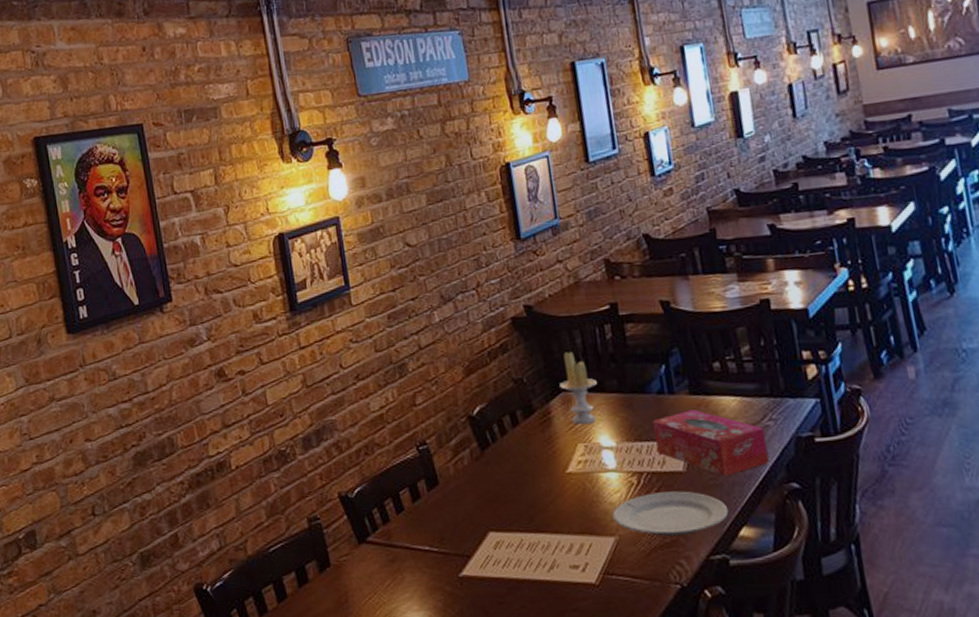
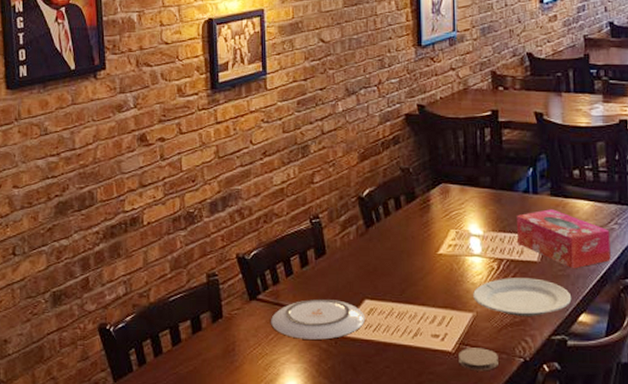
plate: none [385,535,493,583] -> present [271,299,366,340]
candle: present [559,351,597,425] -> none [441,149,473,214]
coaster: none [604,576,652,604] -> present [459,348,498,371]

